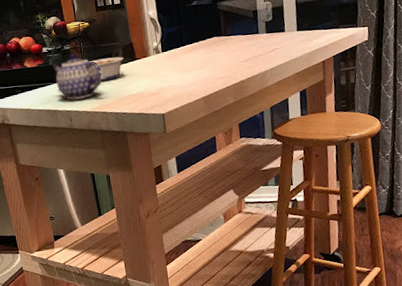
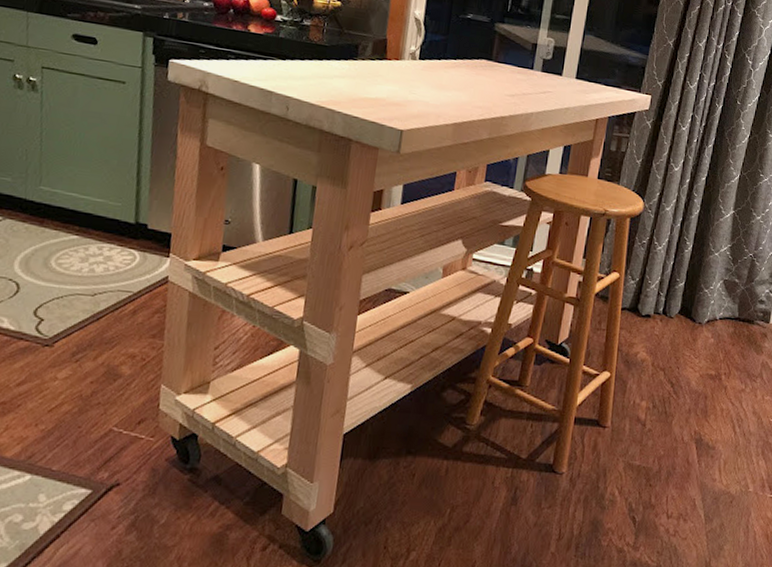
teapot: present [53,53,103,100] -> none [281,31,342,88]
legume: present [89,56,124,81] -> none [328,45,372,74]

